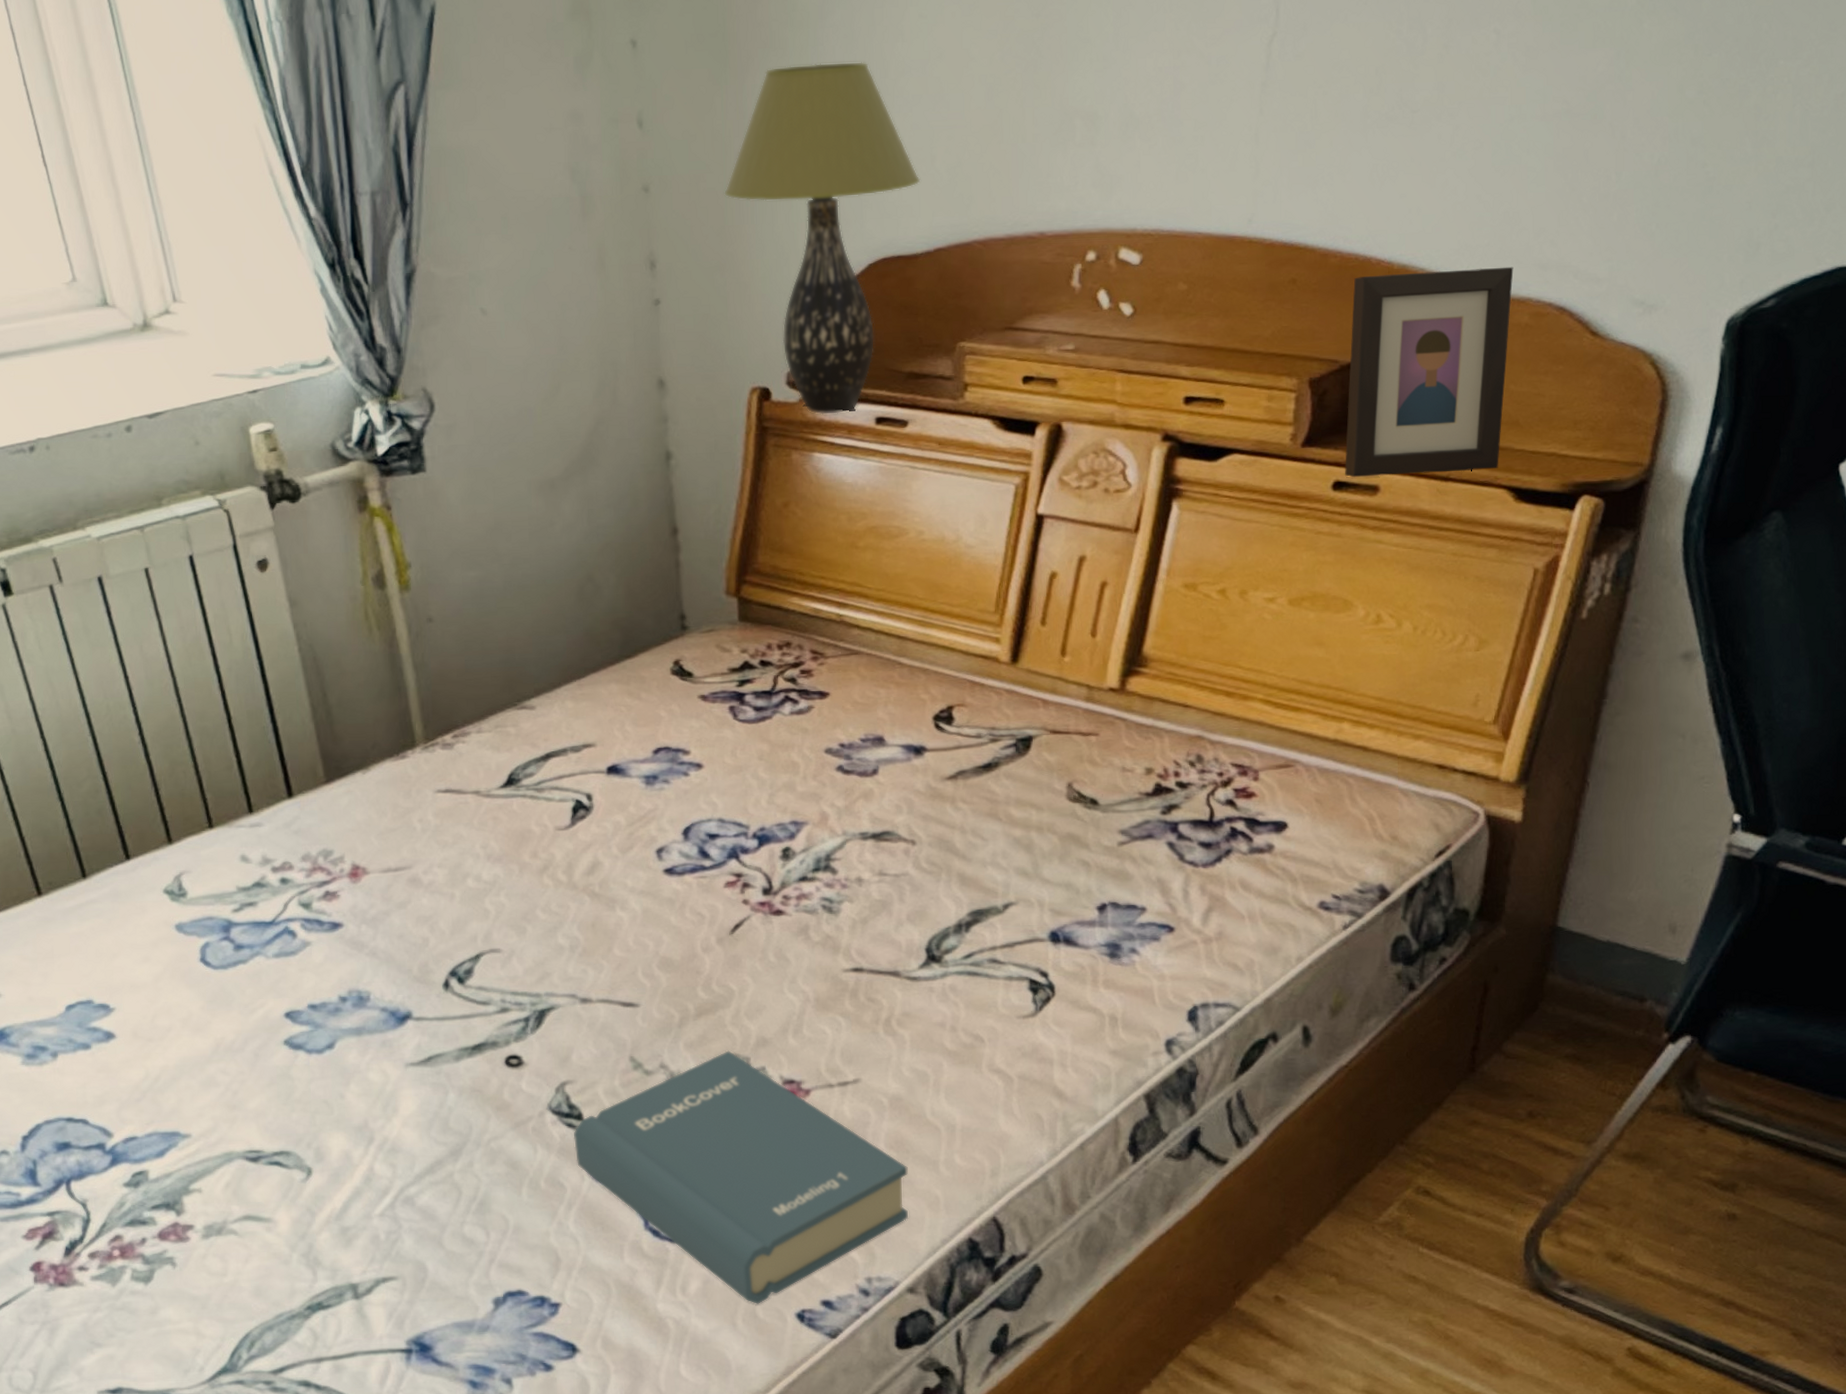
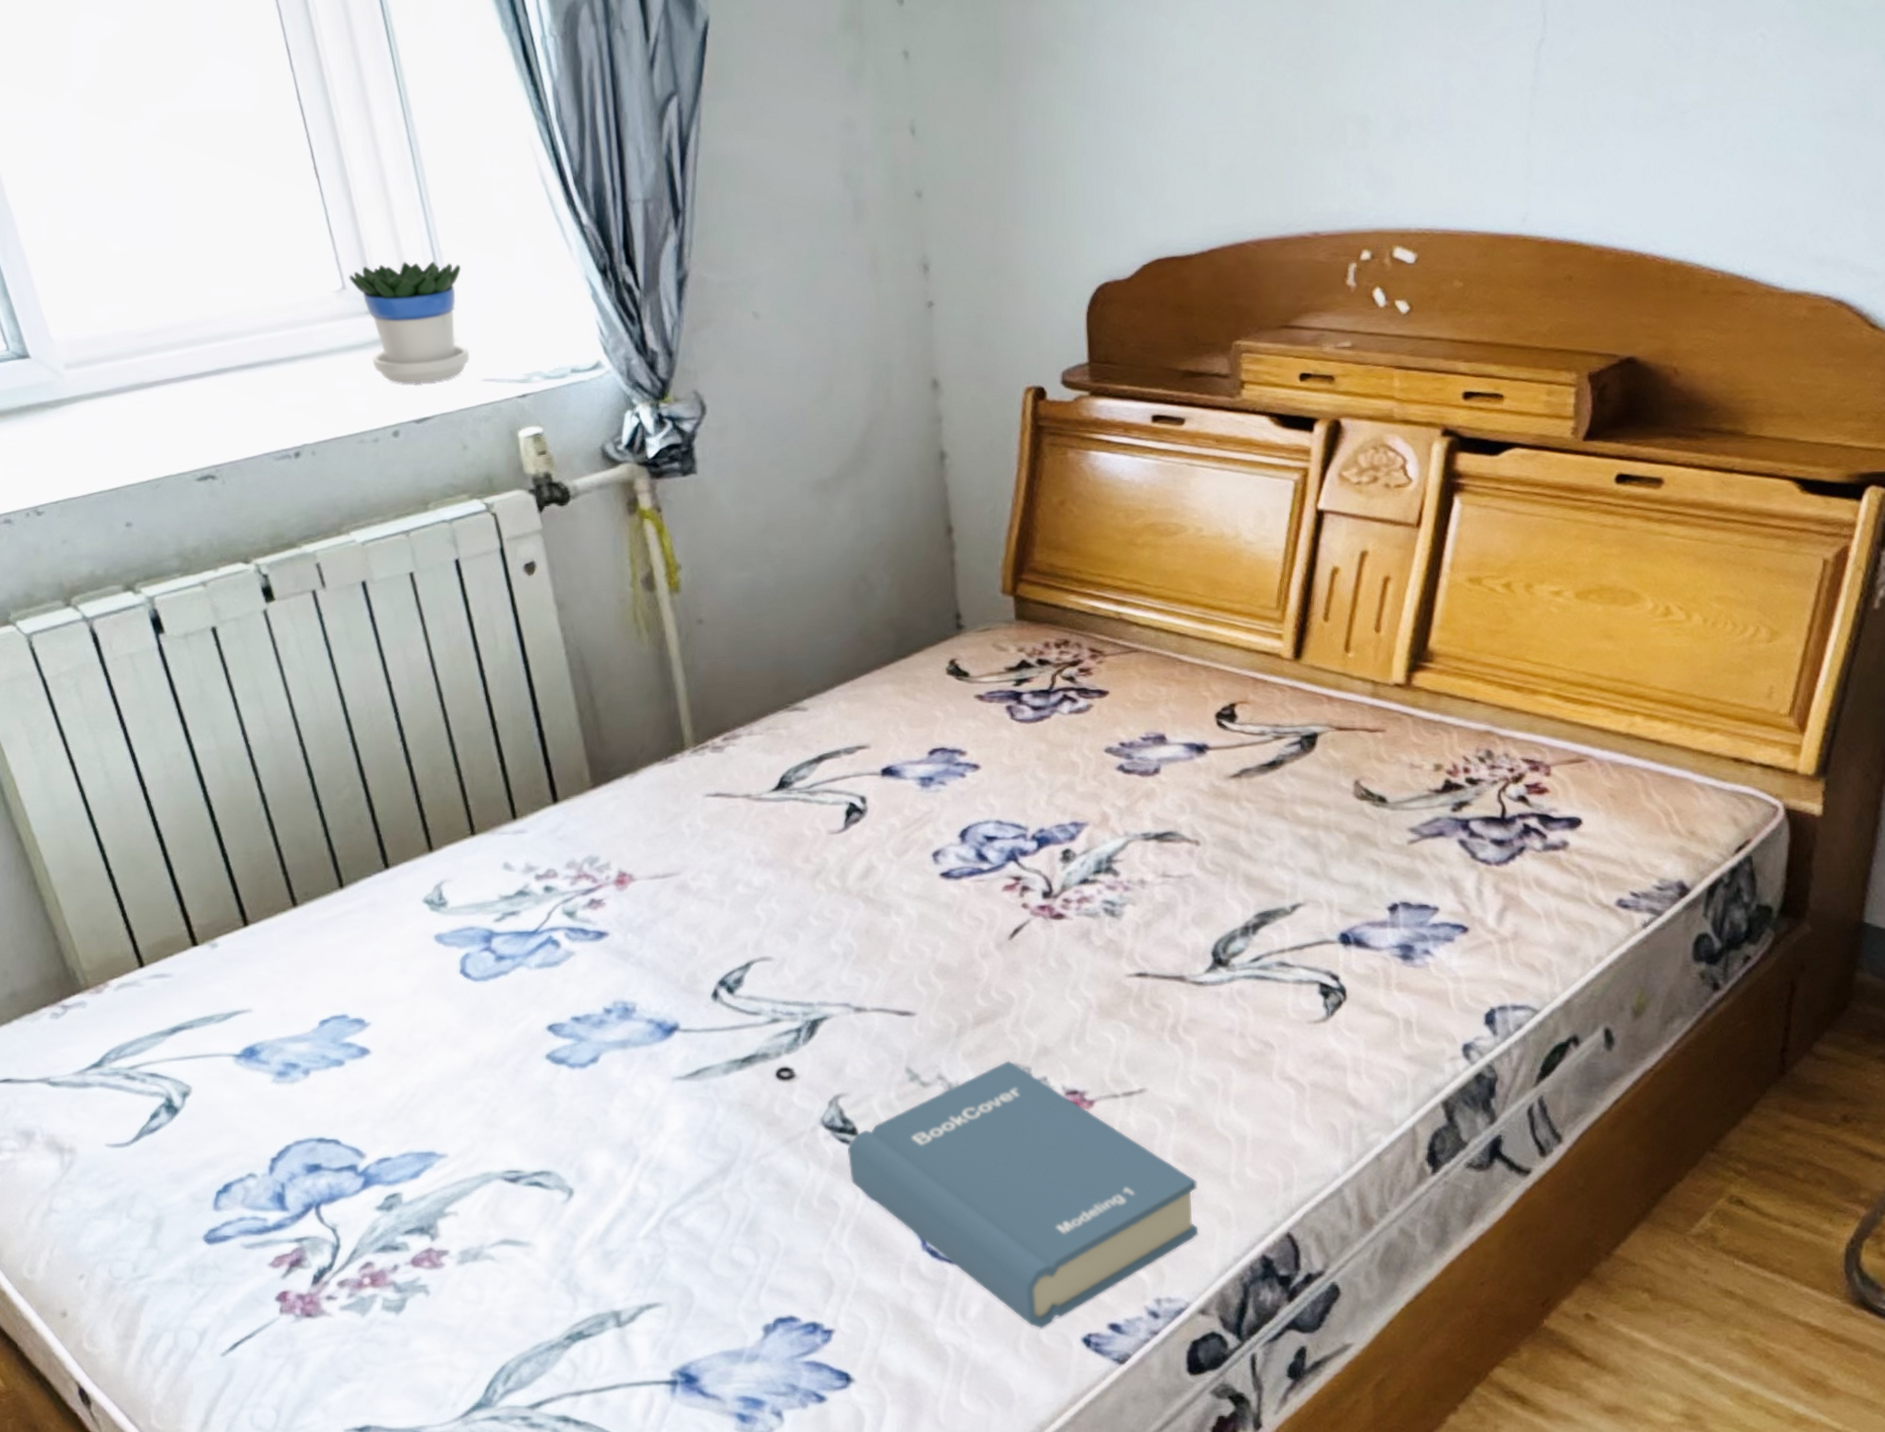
flowerpot: none [79,254,200,379] -> present [349,261,469,384]
table lamp: present [724,62,921,415] -> none [997,70,1194,413]
picture frame: present [1345,266,1514,478] -> none [1627,261,1790,471]

